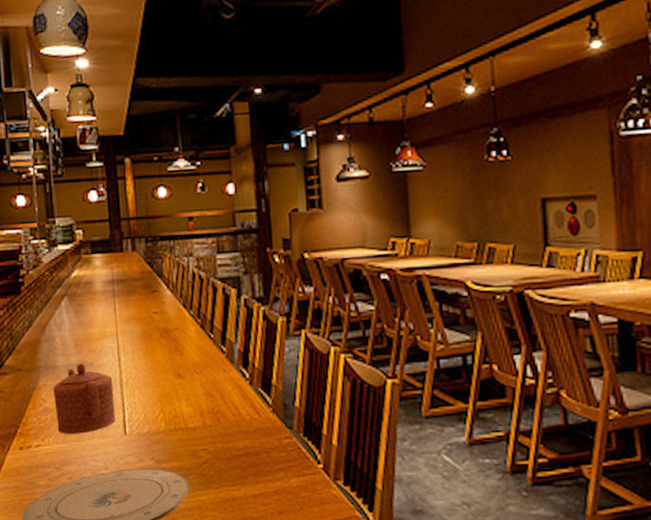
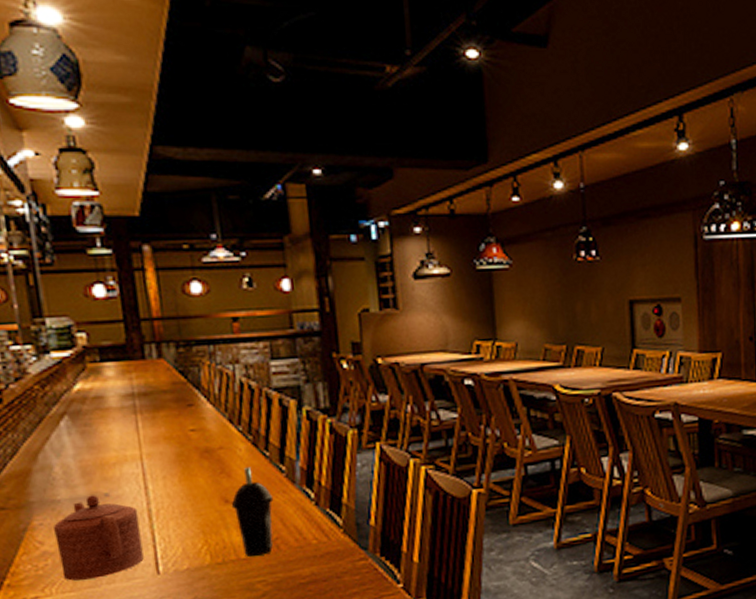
cup: none [182,346,216,427] -> present [231,466,274,558]

